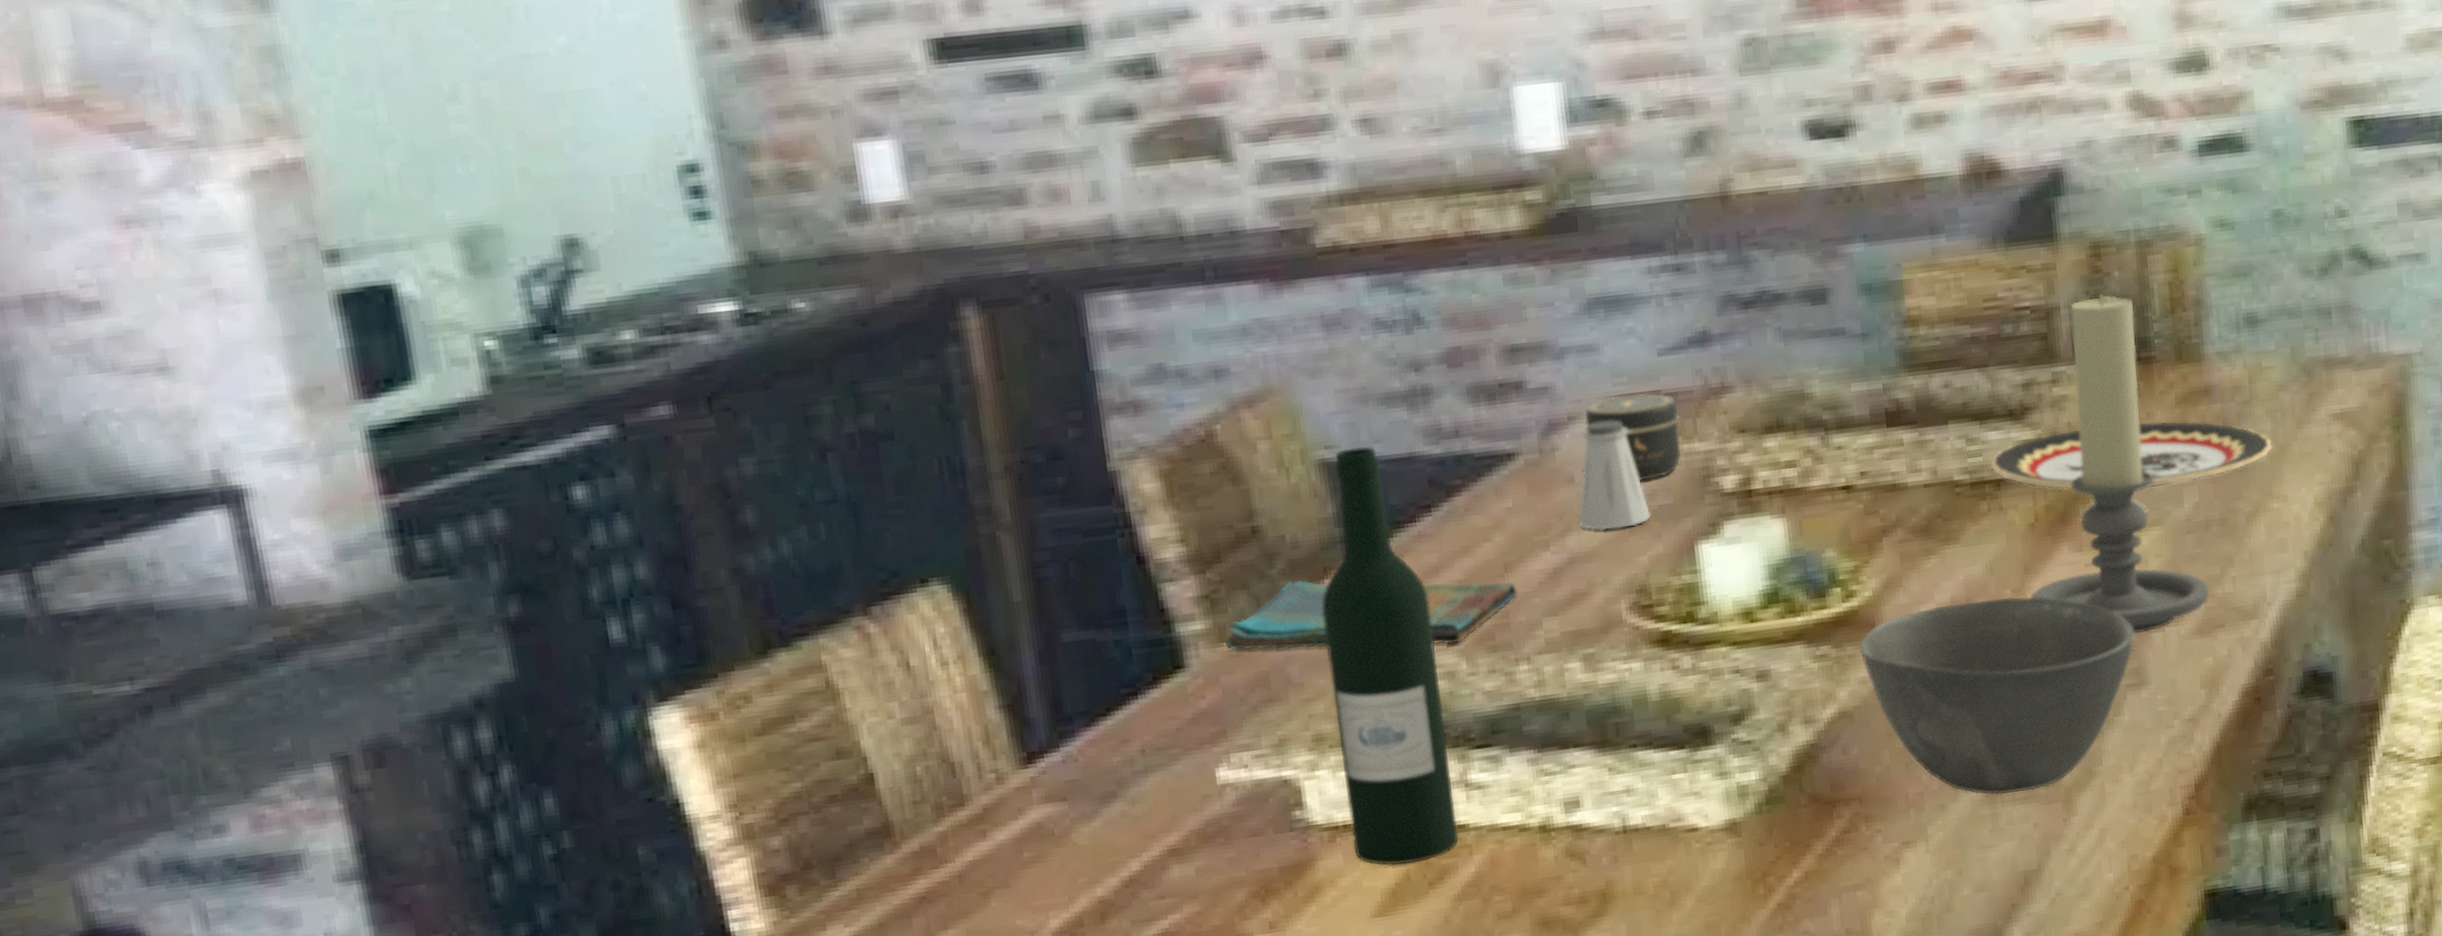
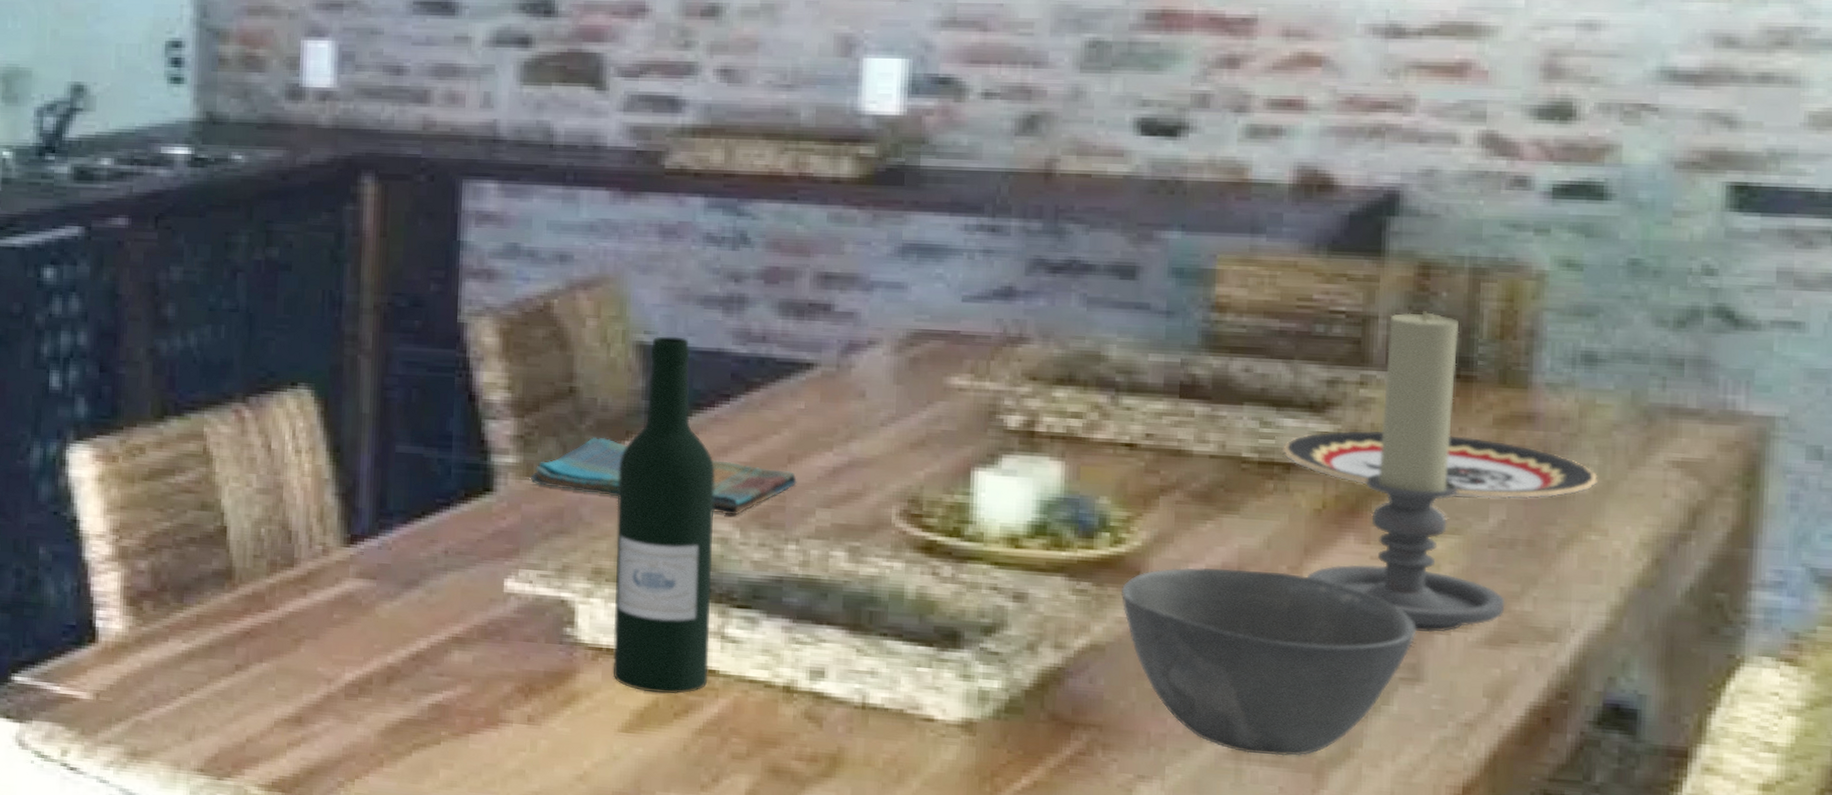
saltshaker: present [1578,420,1652,531] -> none [863,349,934,445]
jar: present [1584,393,1681,480] -> none [883,330,974,407]

